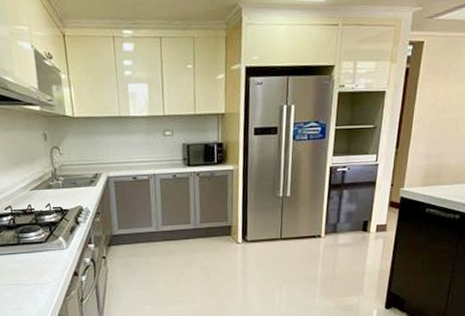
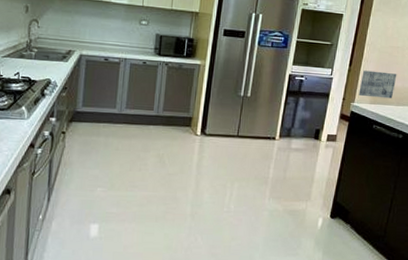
wall art: none [408,149,451,180] -> present [359,70,397,99]

